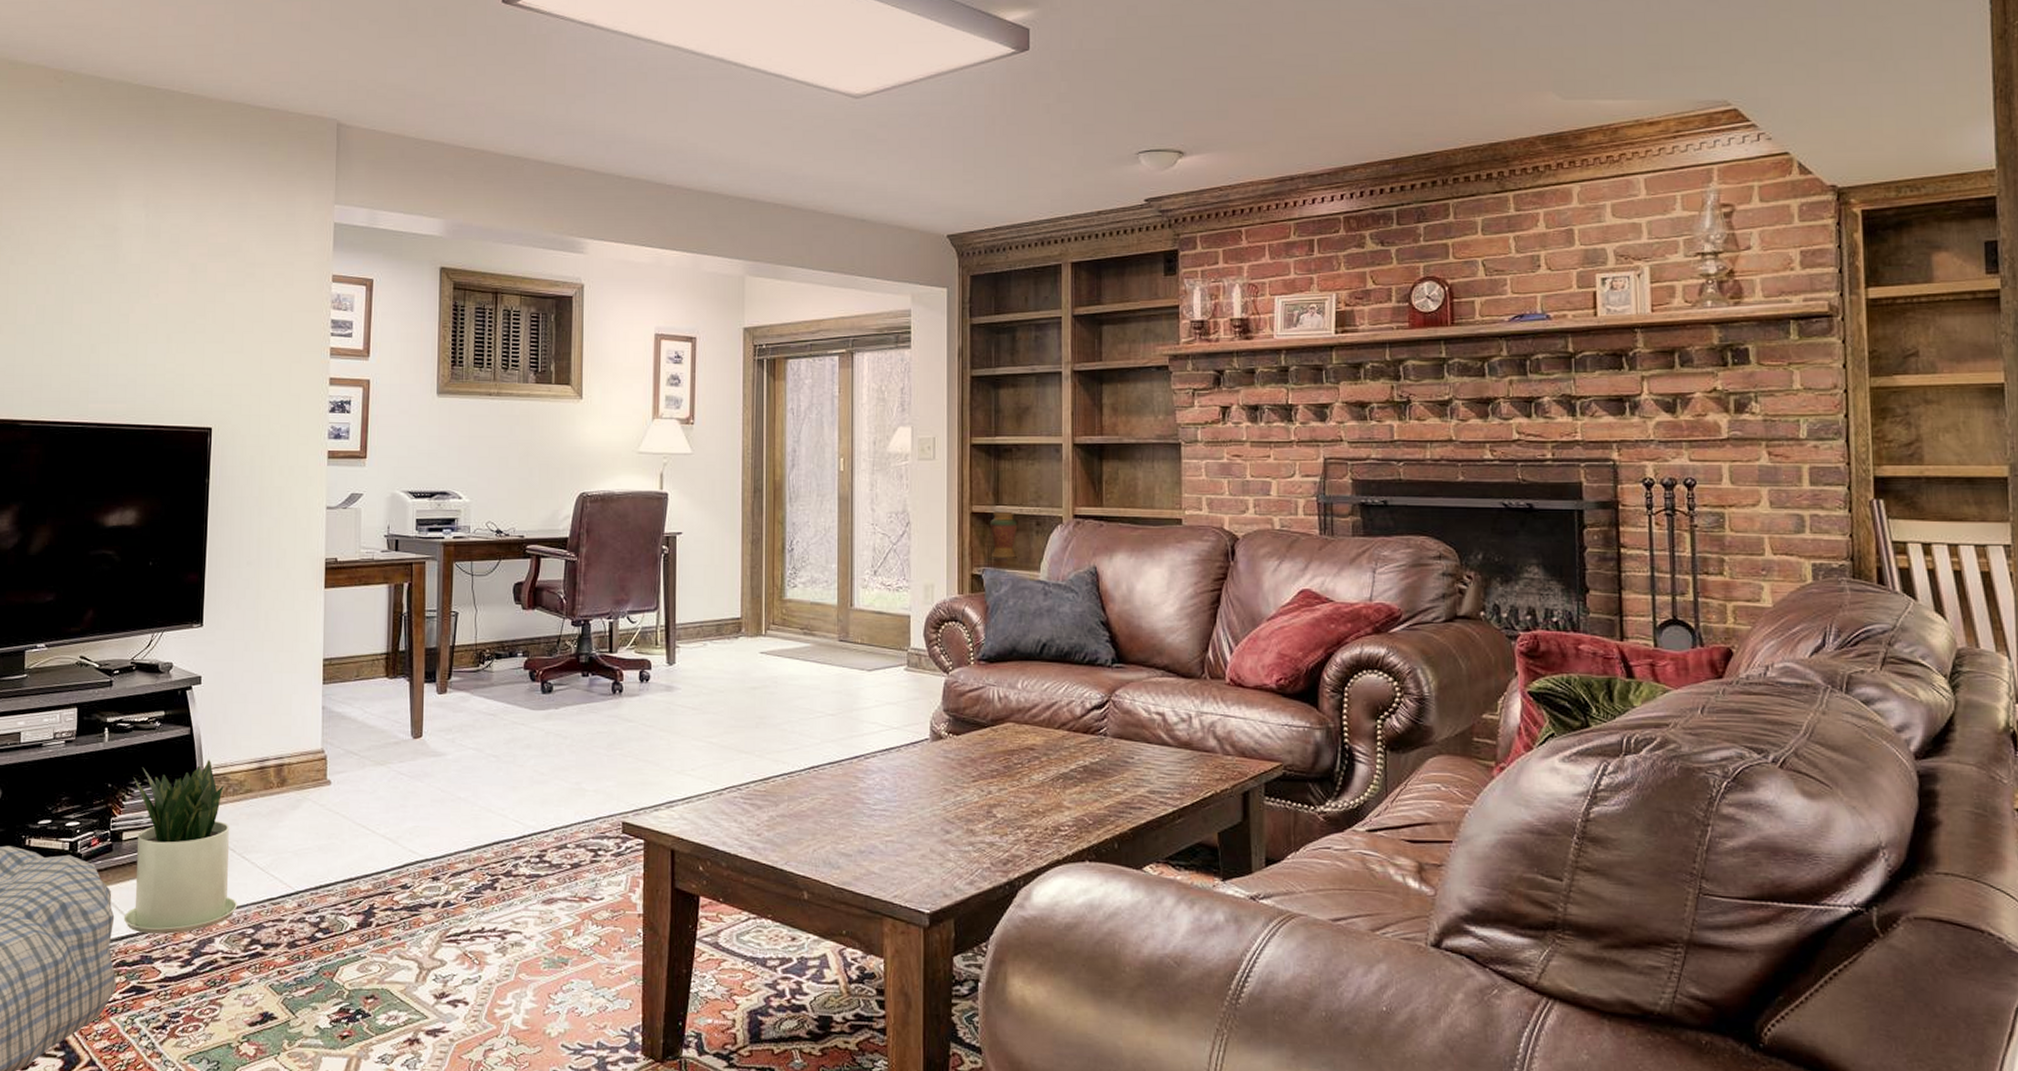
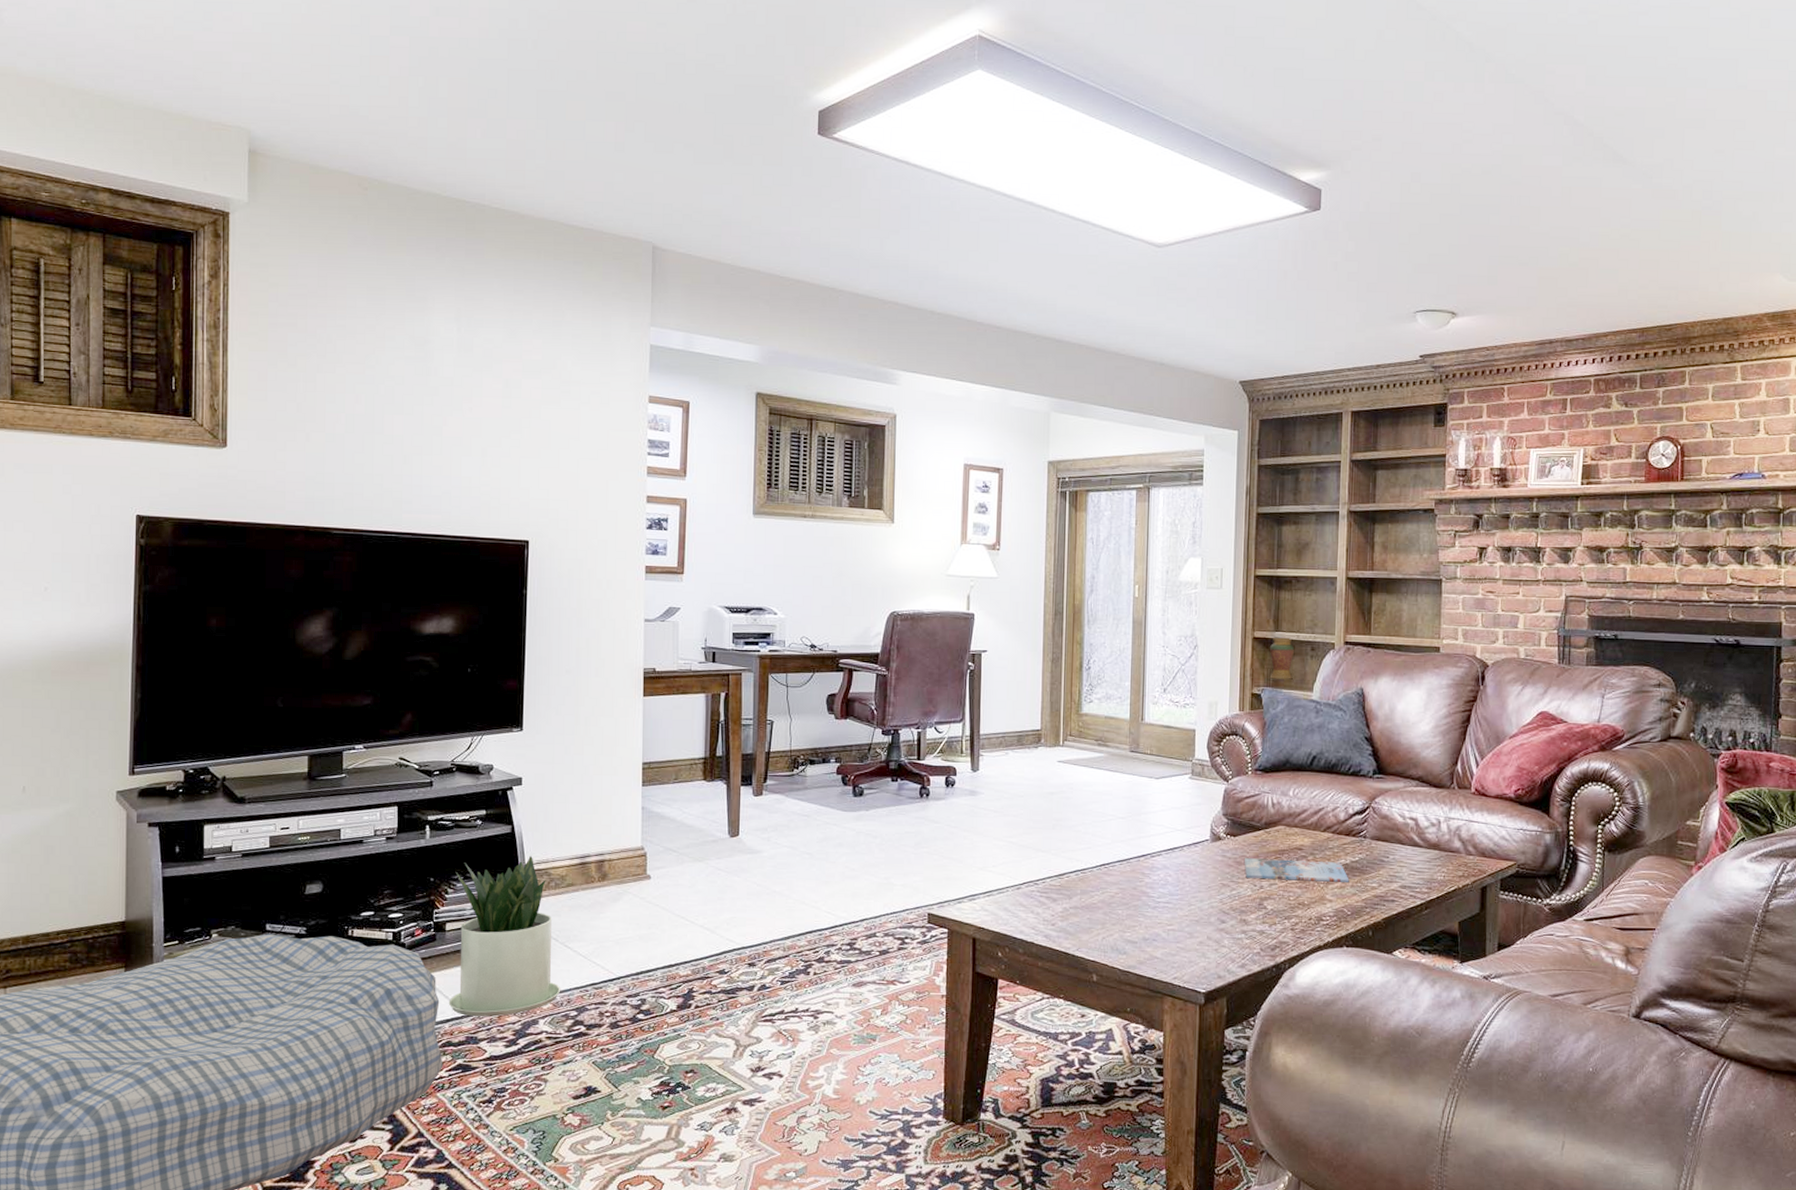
magazine: none [968,759,1089,787] -> present [1244,858,1349,882]

